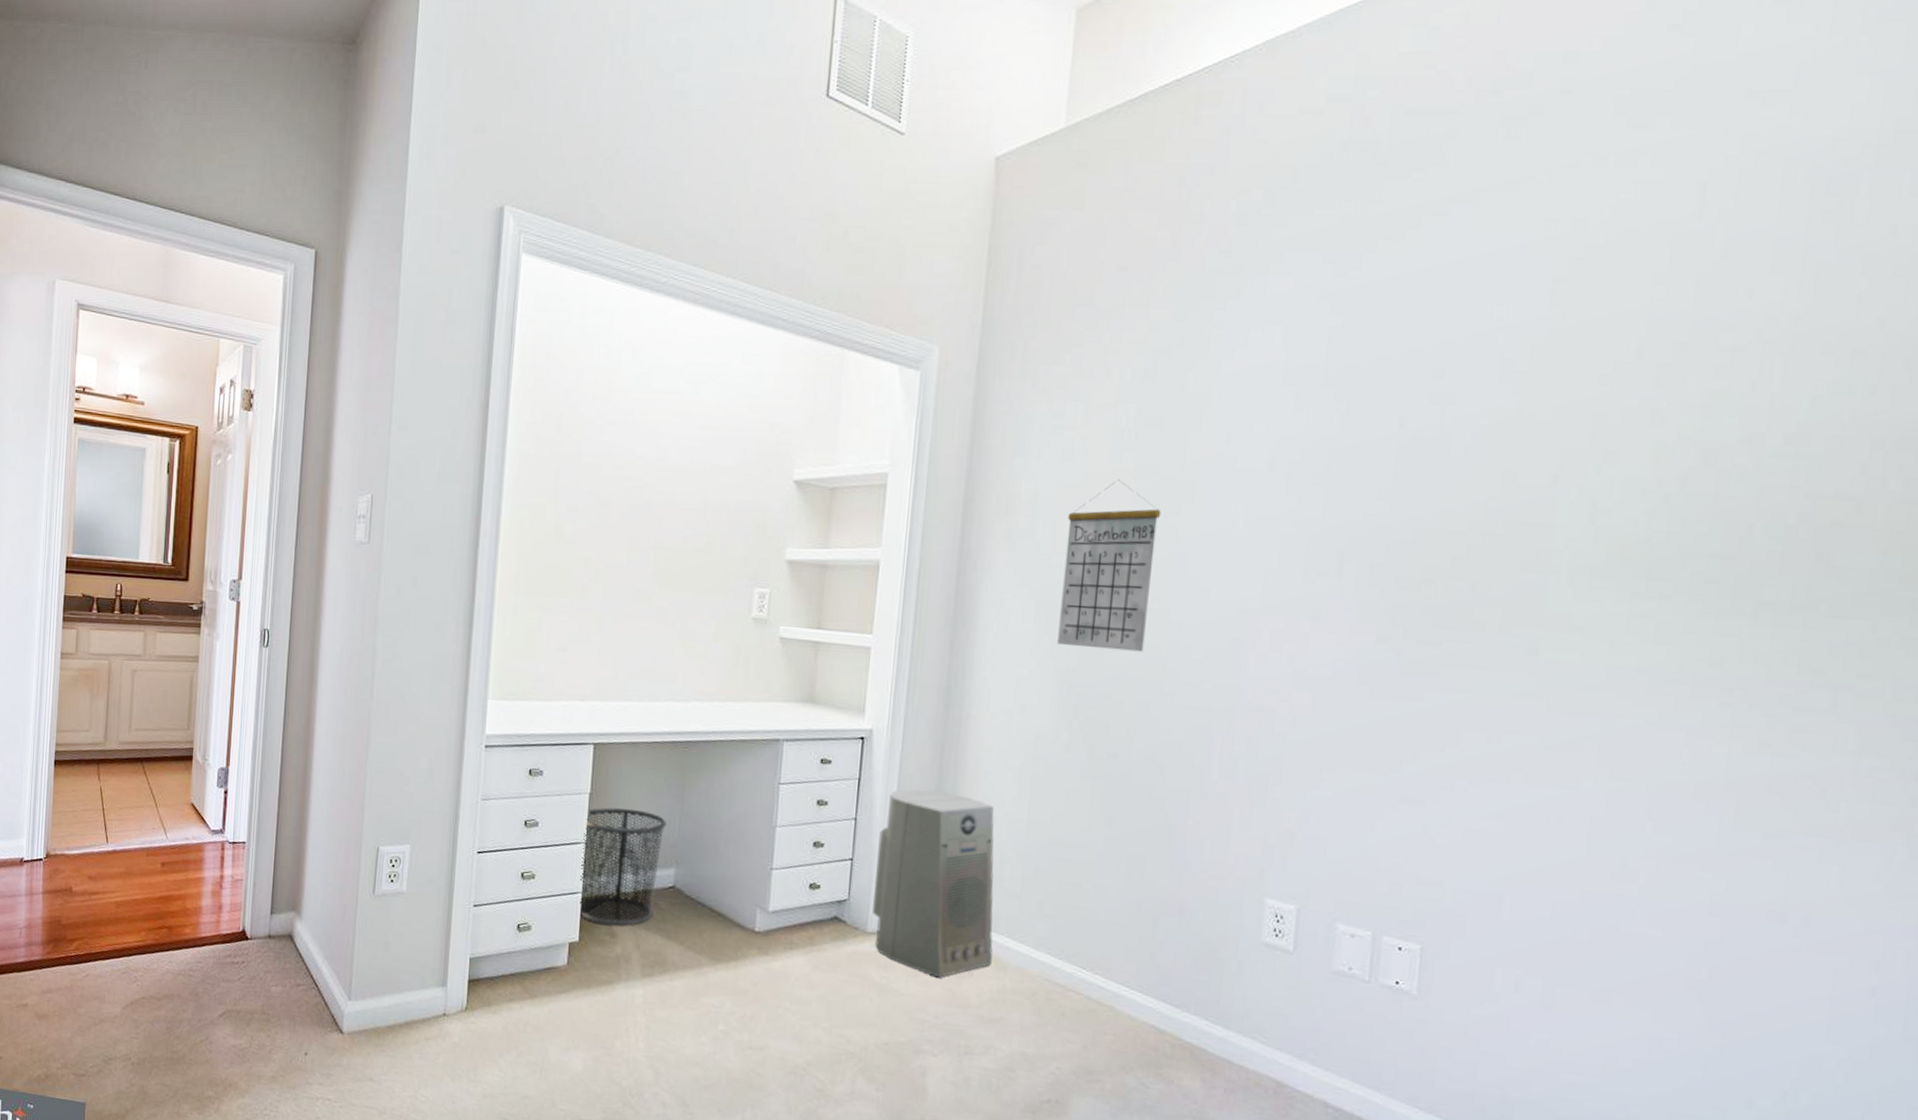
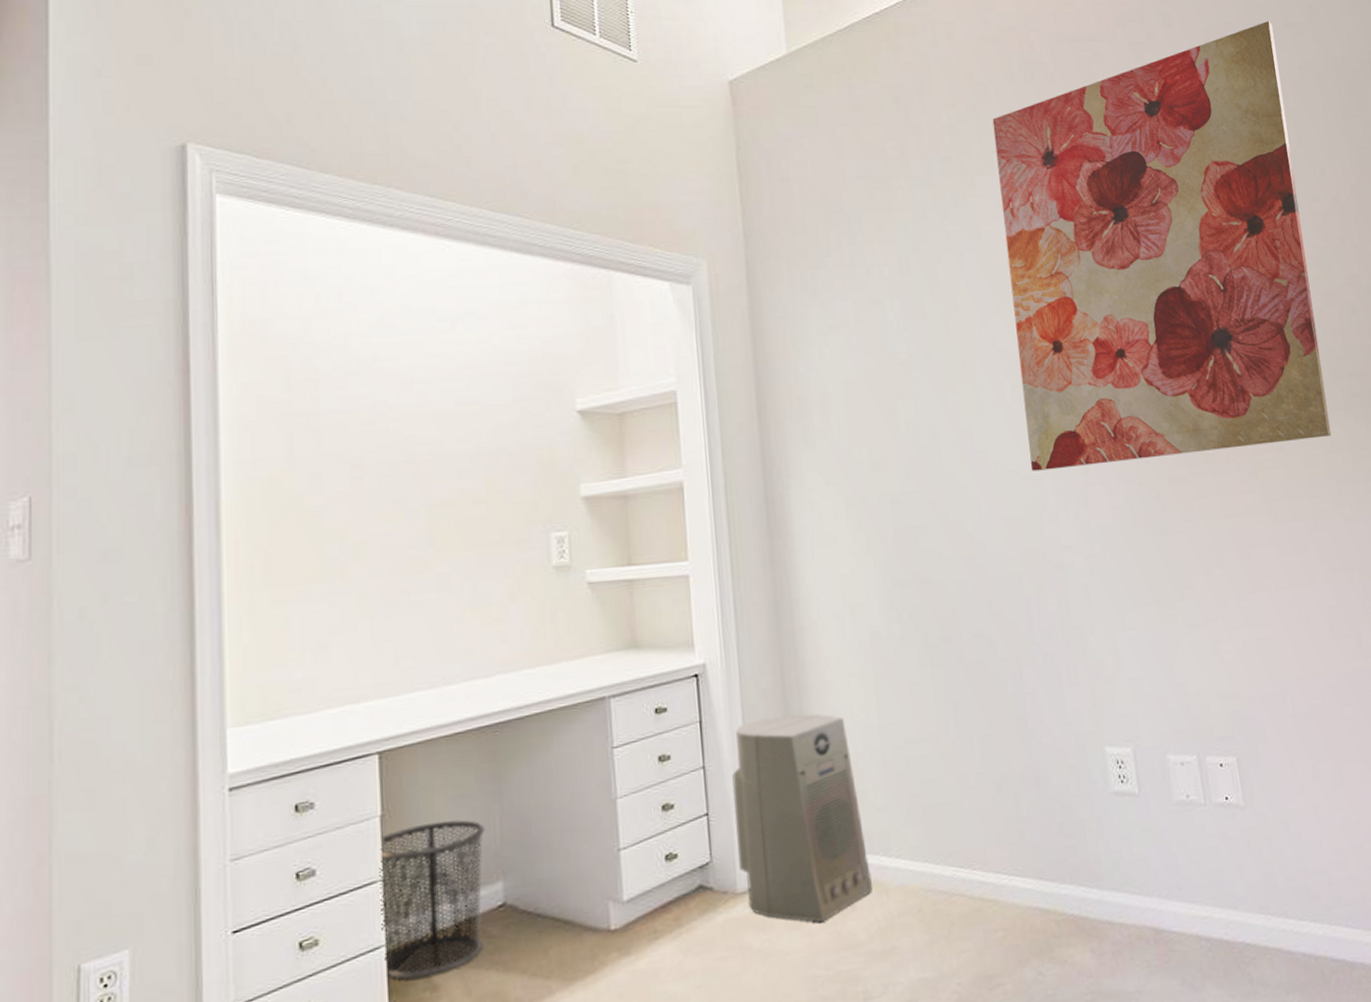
calendar: present [1057,480,1161,652] -> none [858,370,951,537]
wall art: none [1248,86,1731,625] -> present [992,20,1332,472]

